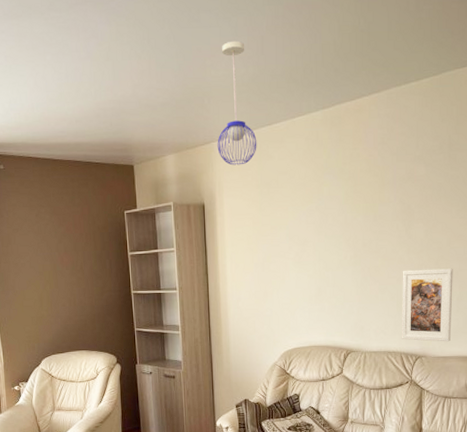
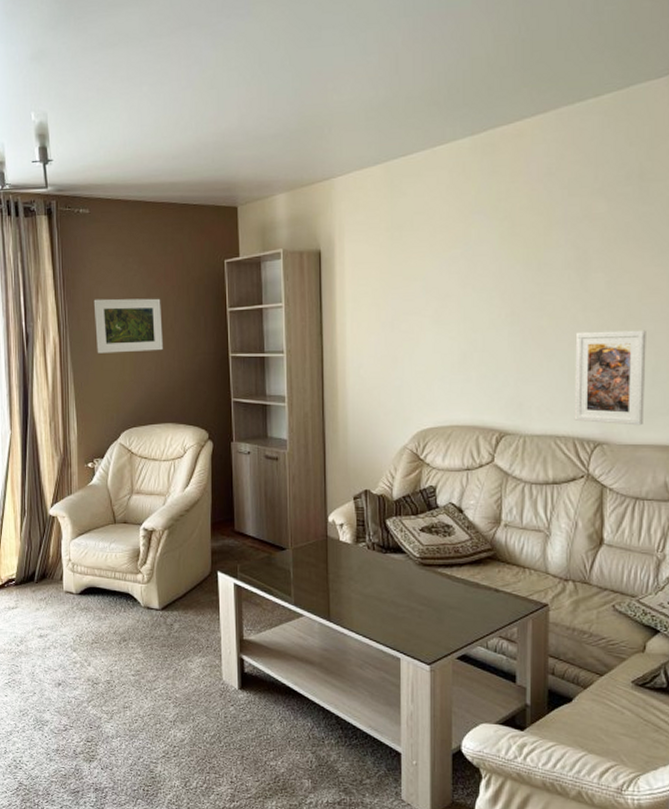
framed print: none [12,244,75,292] -> present [93,298,163,354]
pendant light: present [217,40,257,166] -> none [338,59,388,205]

